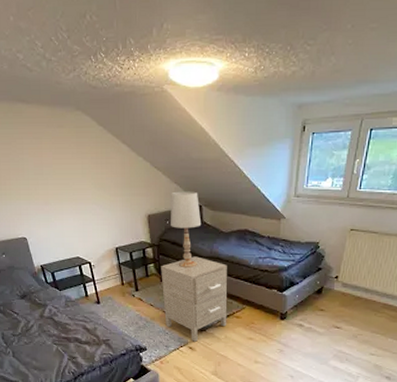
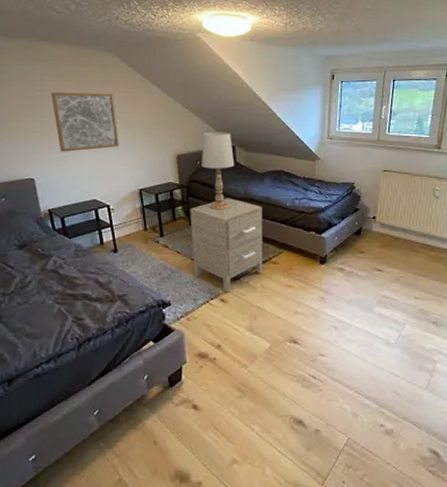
wall art: none [32,154,95,213] -> present [50,92,119,152]

